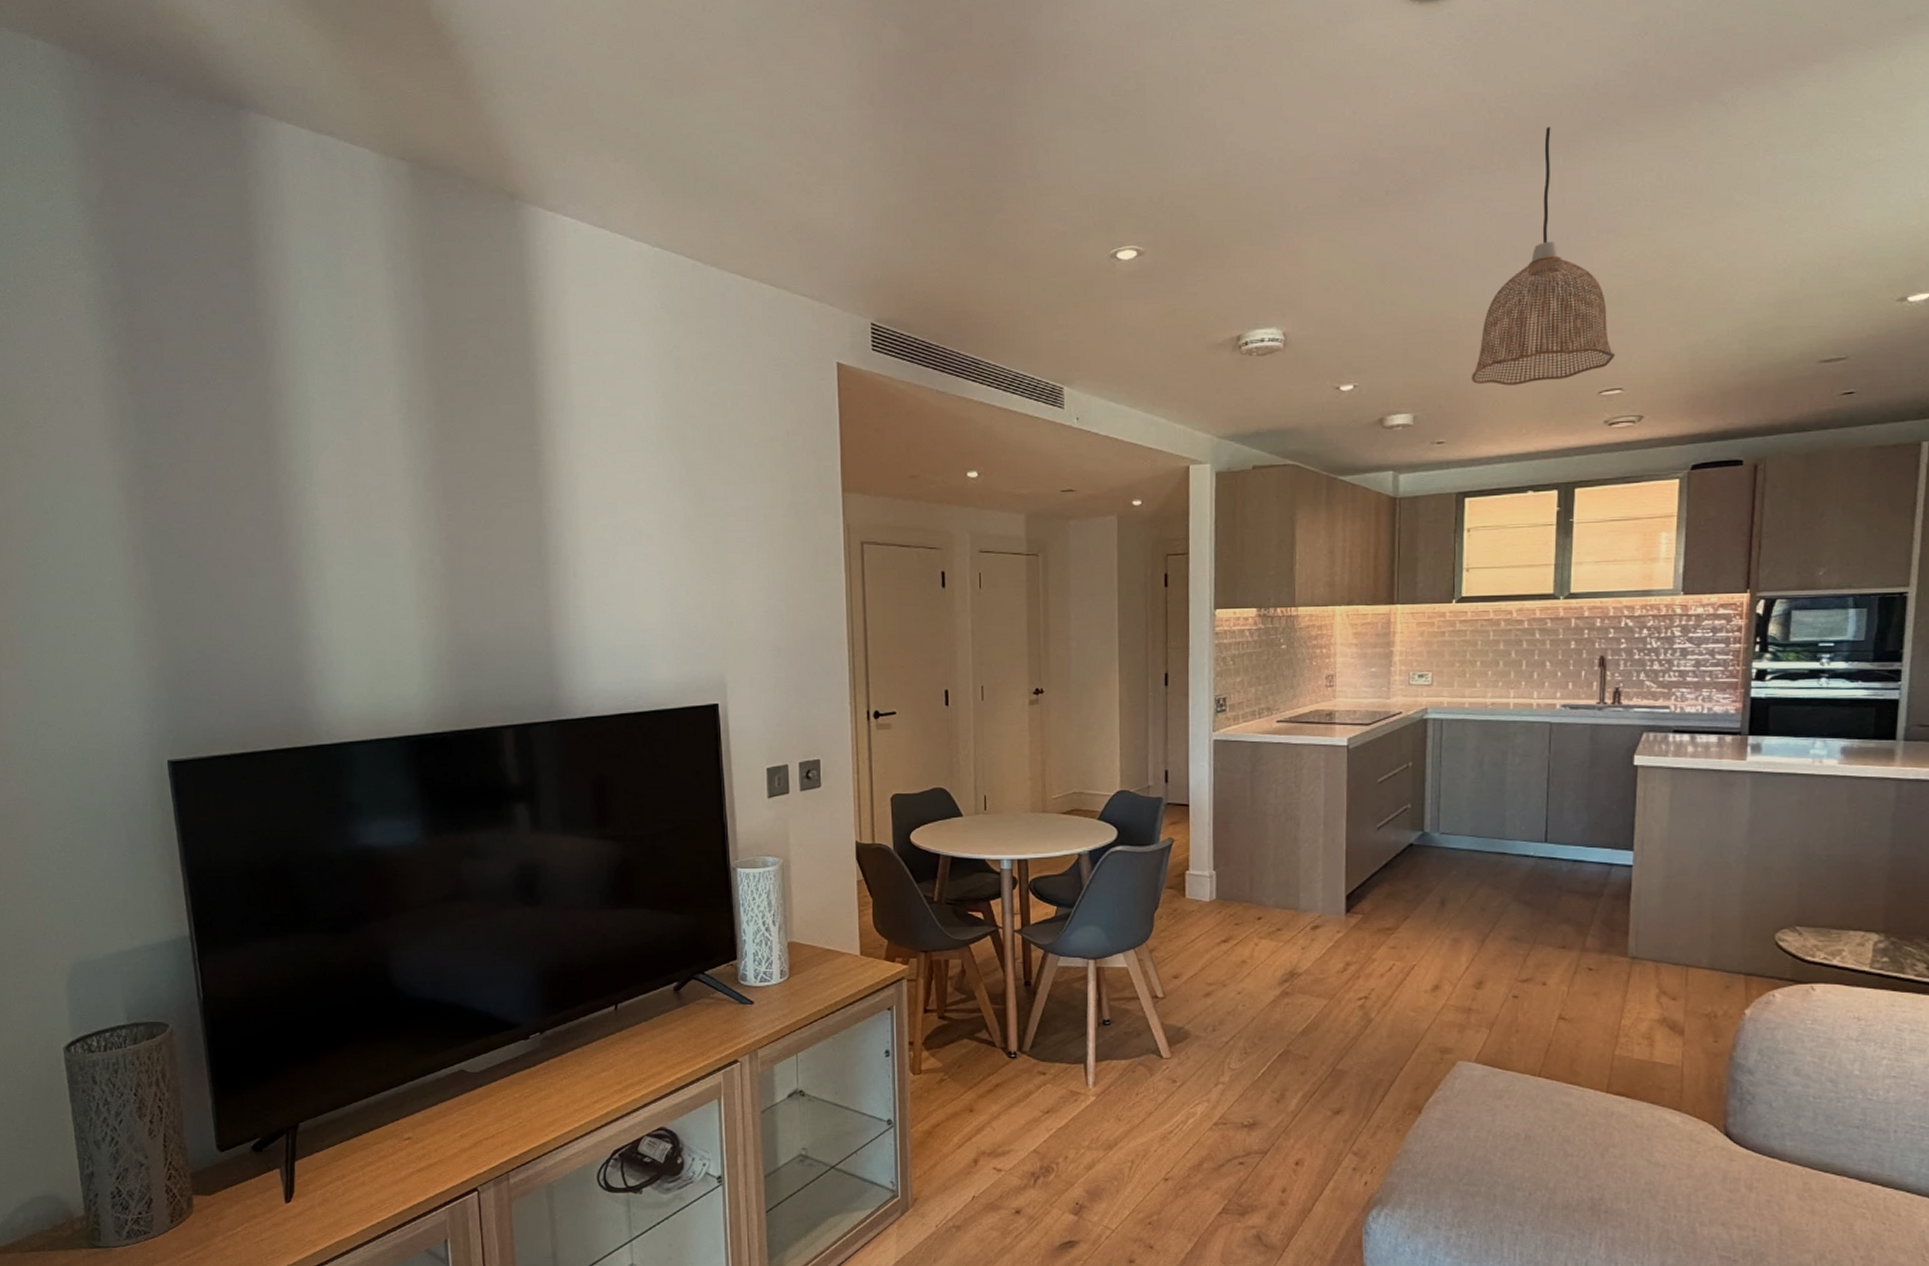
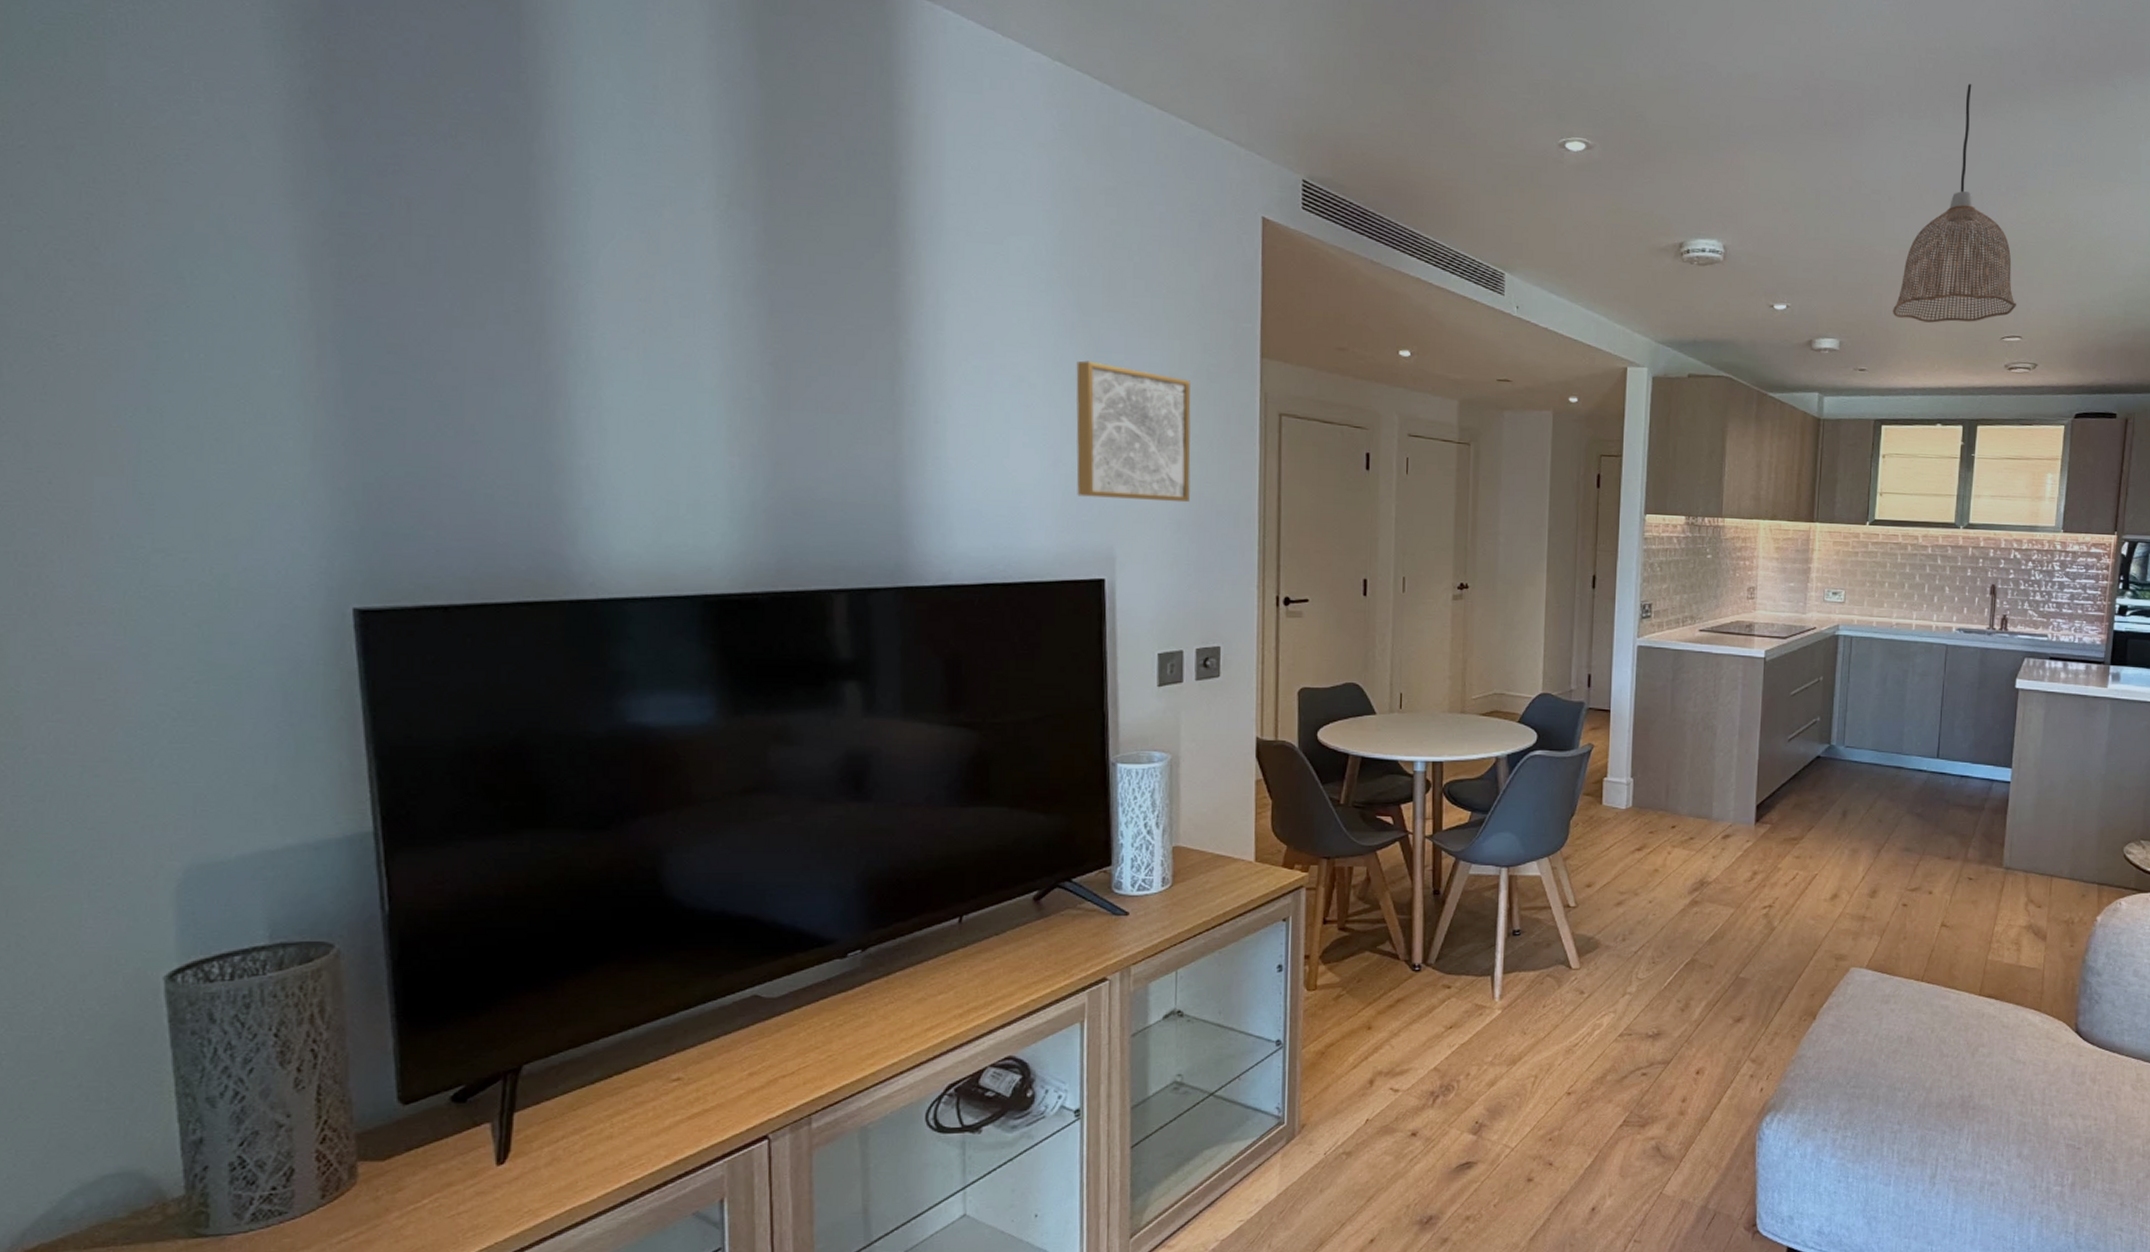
wall art: none [685,510,787,631] -> present [1076,360,1191,503]

